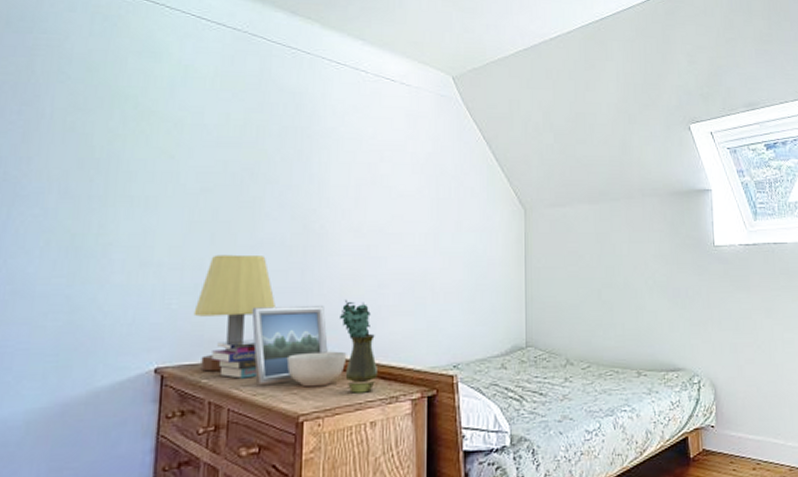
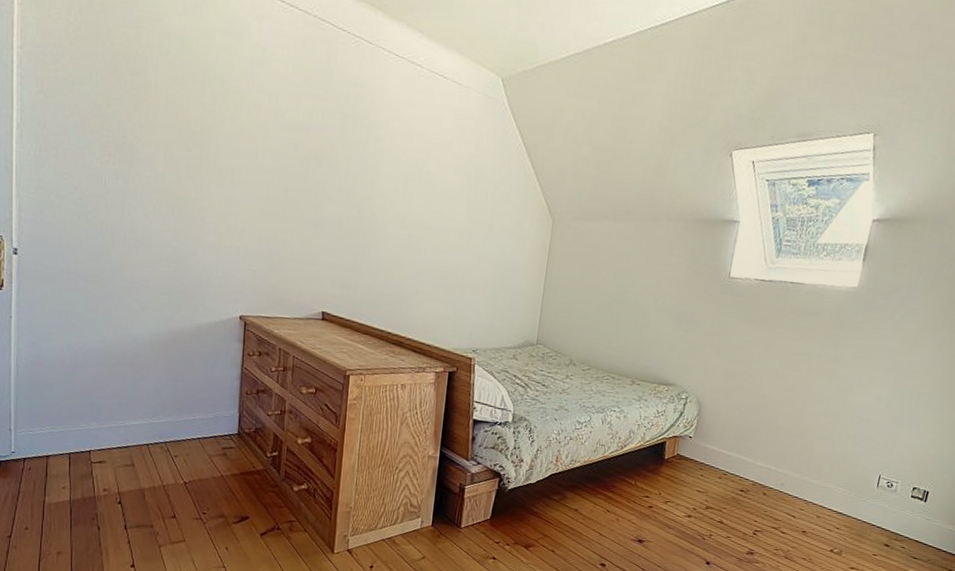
table lamp: present [193,254,275,372] -> none [268,228,332,326]
books: present [211,339,257,379] -> none [282,302,316,335]
picture frame: present [251,306,328,386] -> none [313,277,372,343]
bowl: present [286,351,347,387] -> none [339,320,387,350]
vase: present [340,299,377,393] -> none [383,281,410,361]

